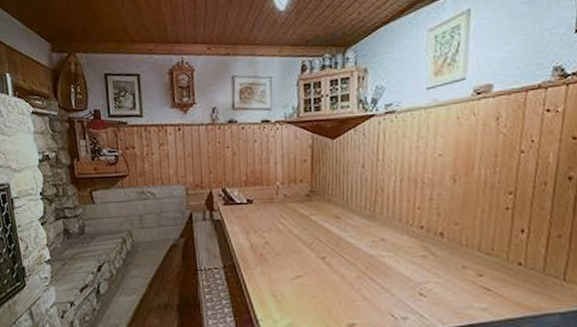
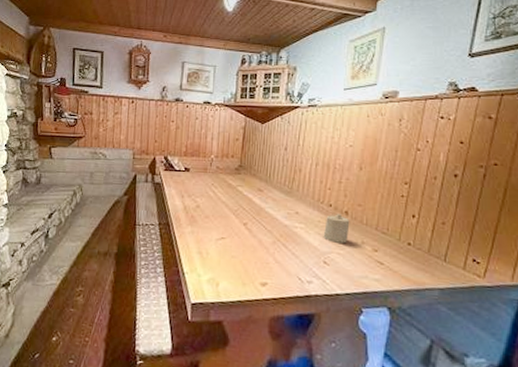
candle: none [416,236,447,270] -> present [323,214,350,243]

